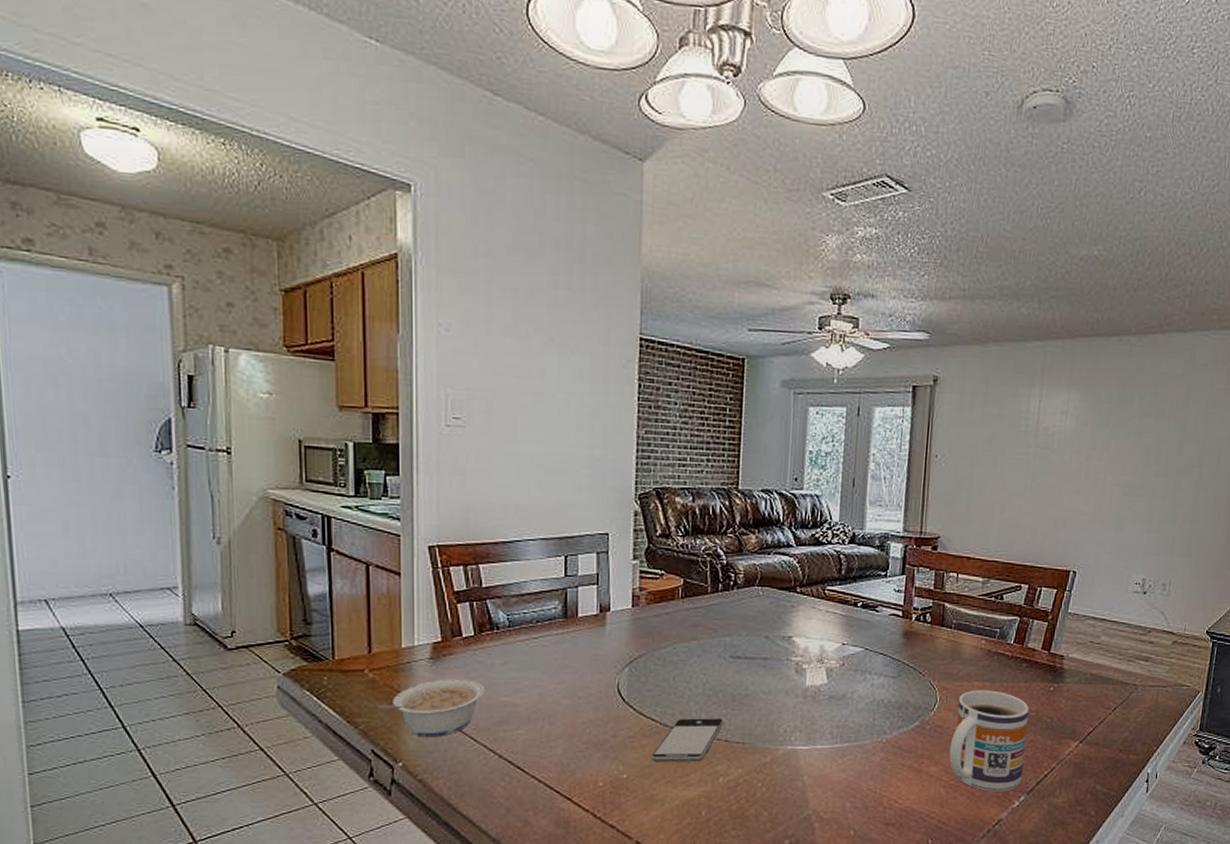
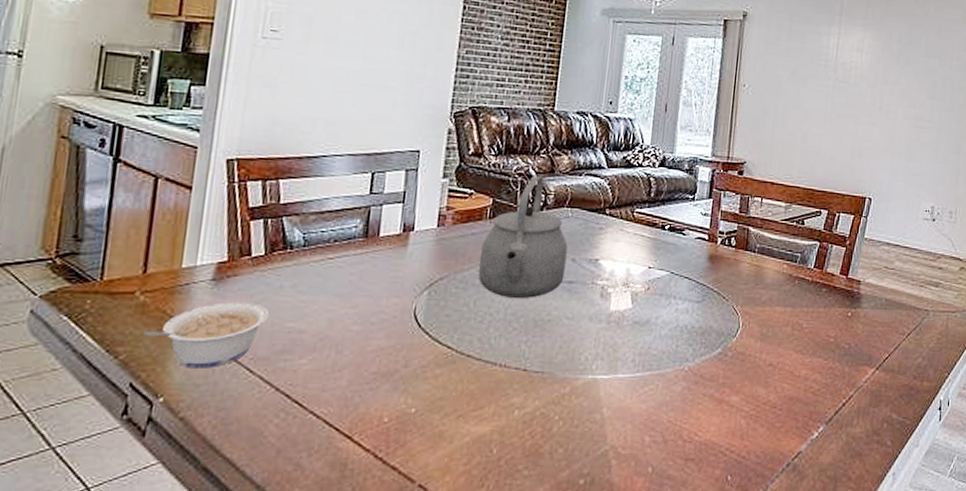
smartphone: present [651,718,723,762] -> none [443,345,523,394]
tea kettle: none [675,555,760,674] -> present [478,175,568,298]
mug: present [949,690,1029,792] -> none [750,315,828,422]

